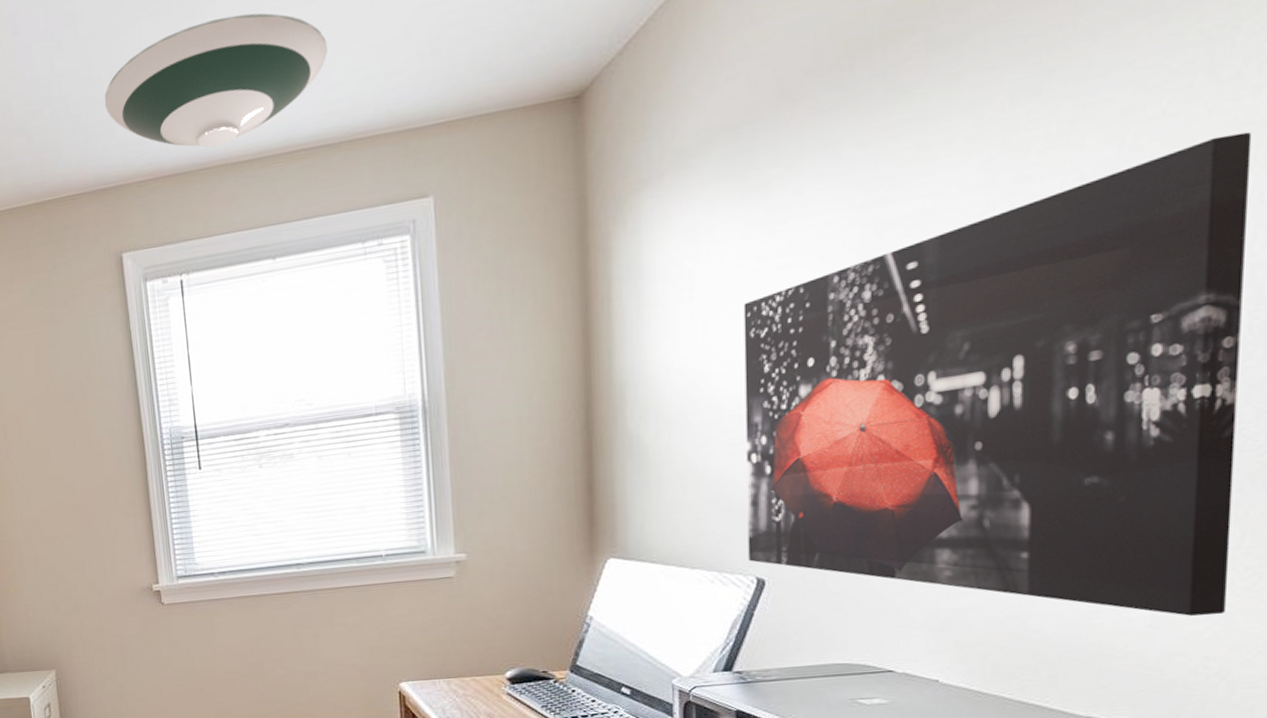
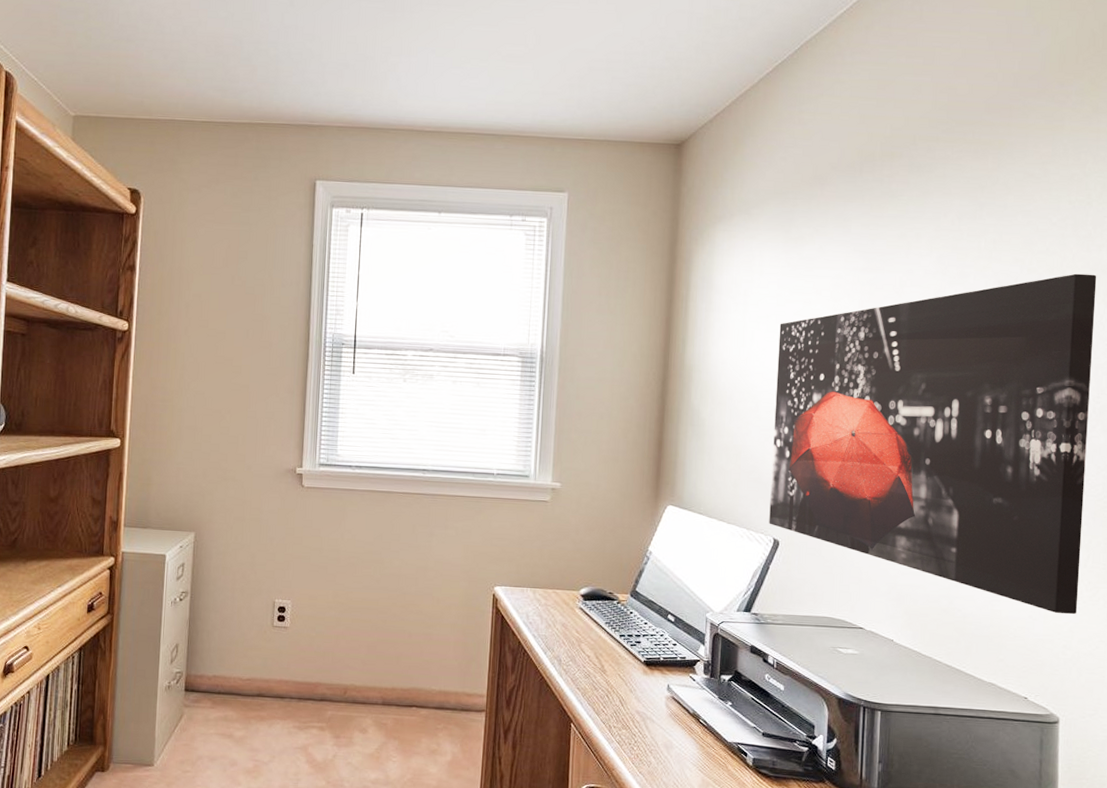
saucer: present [104,13,327,148] -> none [321,17,503,115]

